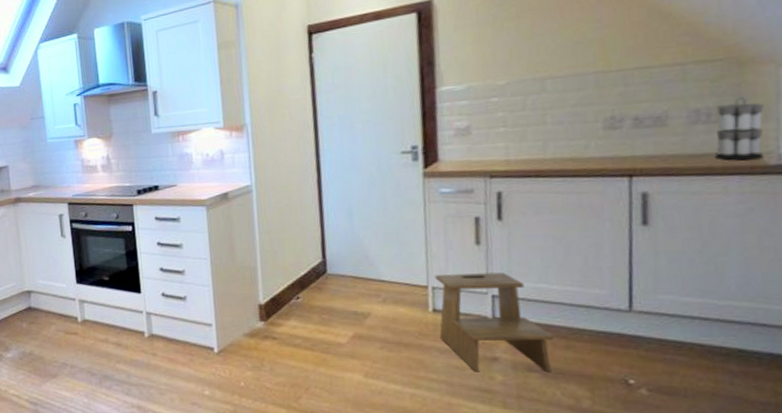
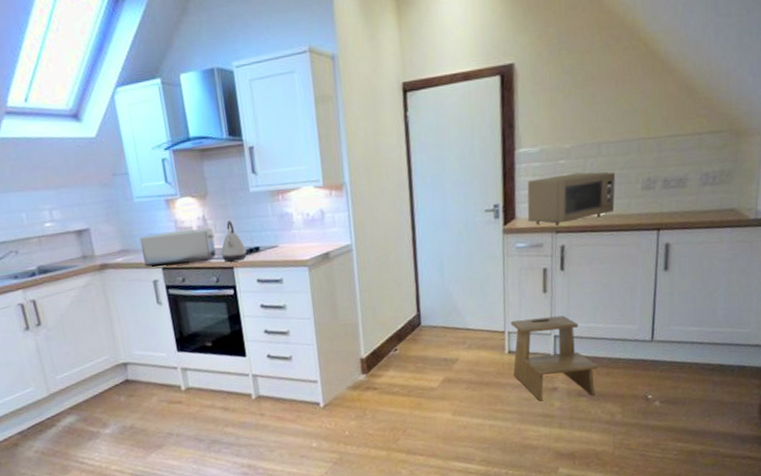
toaster: none [49,166,118,202] -> present [139,227,217,267]
kettle: none [122,160,147,199] -> present [221,221,247,262]
microwave: none [452,109,567,170] -> present [527,172,615,226]
spice rack: present [714,97,764,161] -> none [715,163,750,216]

